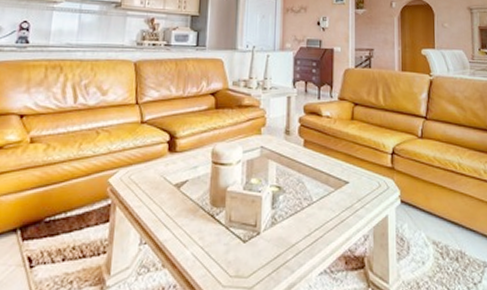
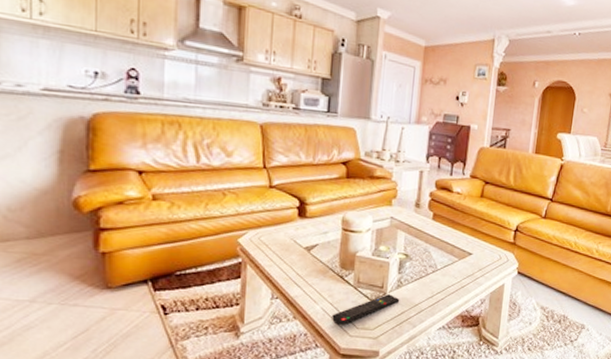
remote control: none [203,234,275,273] -> present [332,294,400,325]

